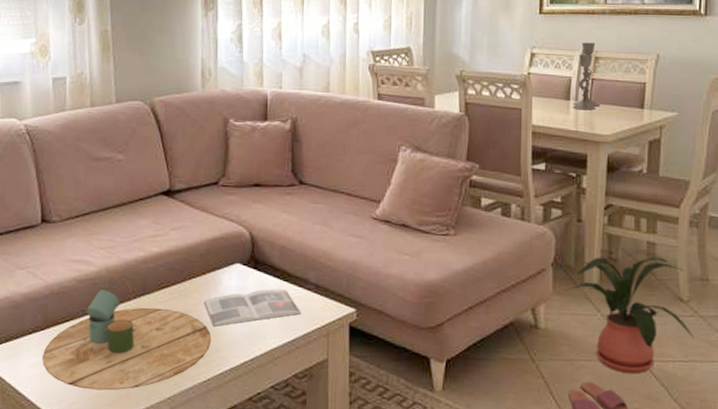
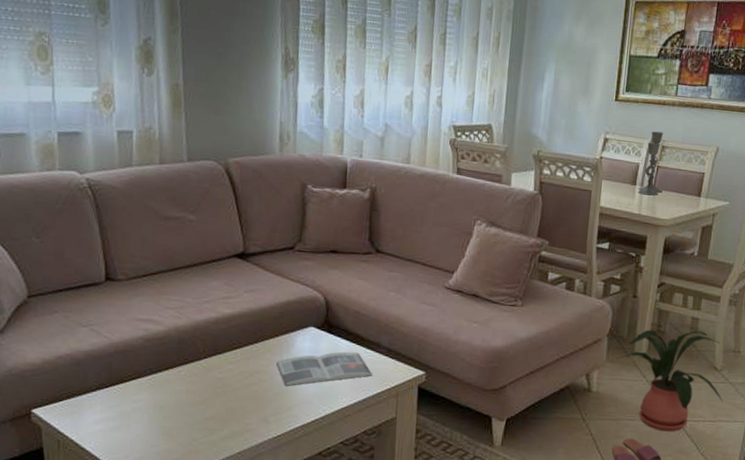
decorative tray: present [42,289,212,390] -> none [107,349,283,446]

